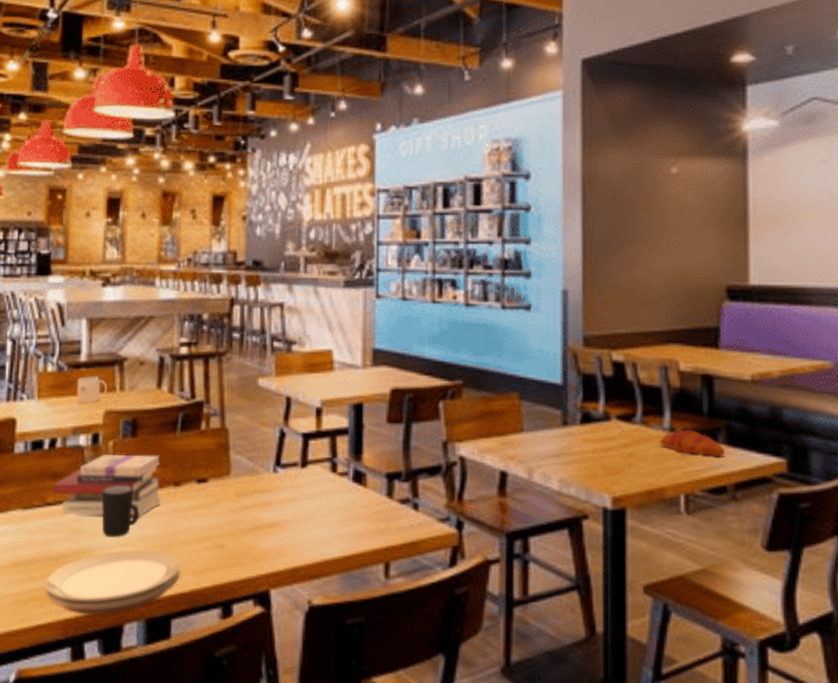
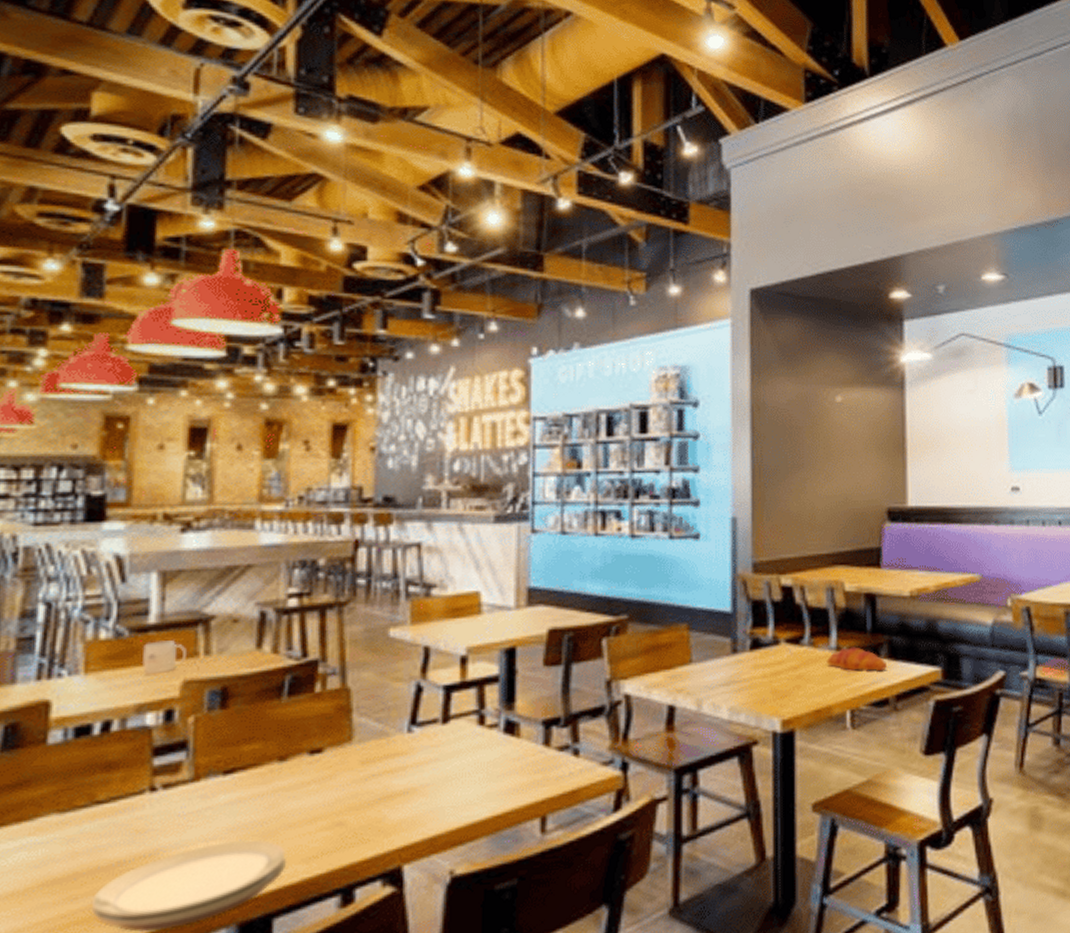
books: present [52,454,161,518] -> none [104,727,261,814]
mug: present [101,485,140,537] -> none [176,767,231,832]

